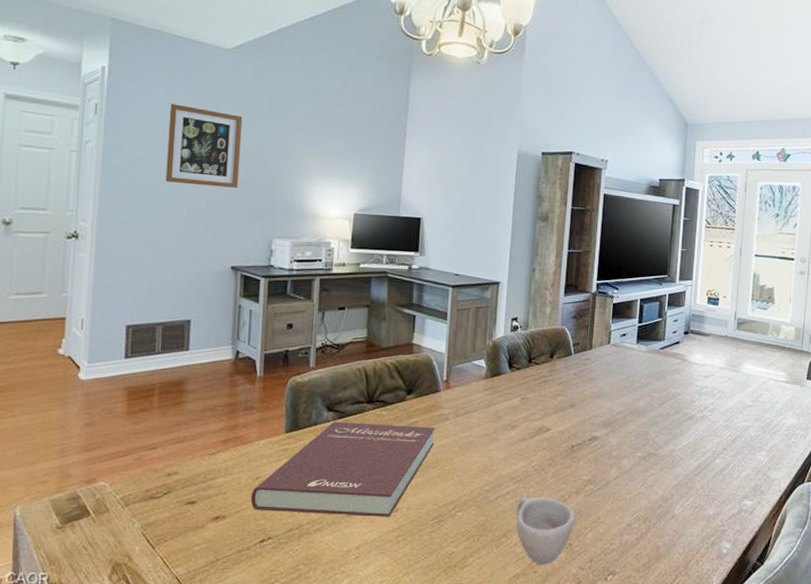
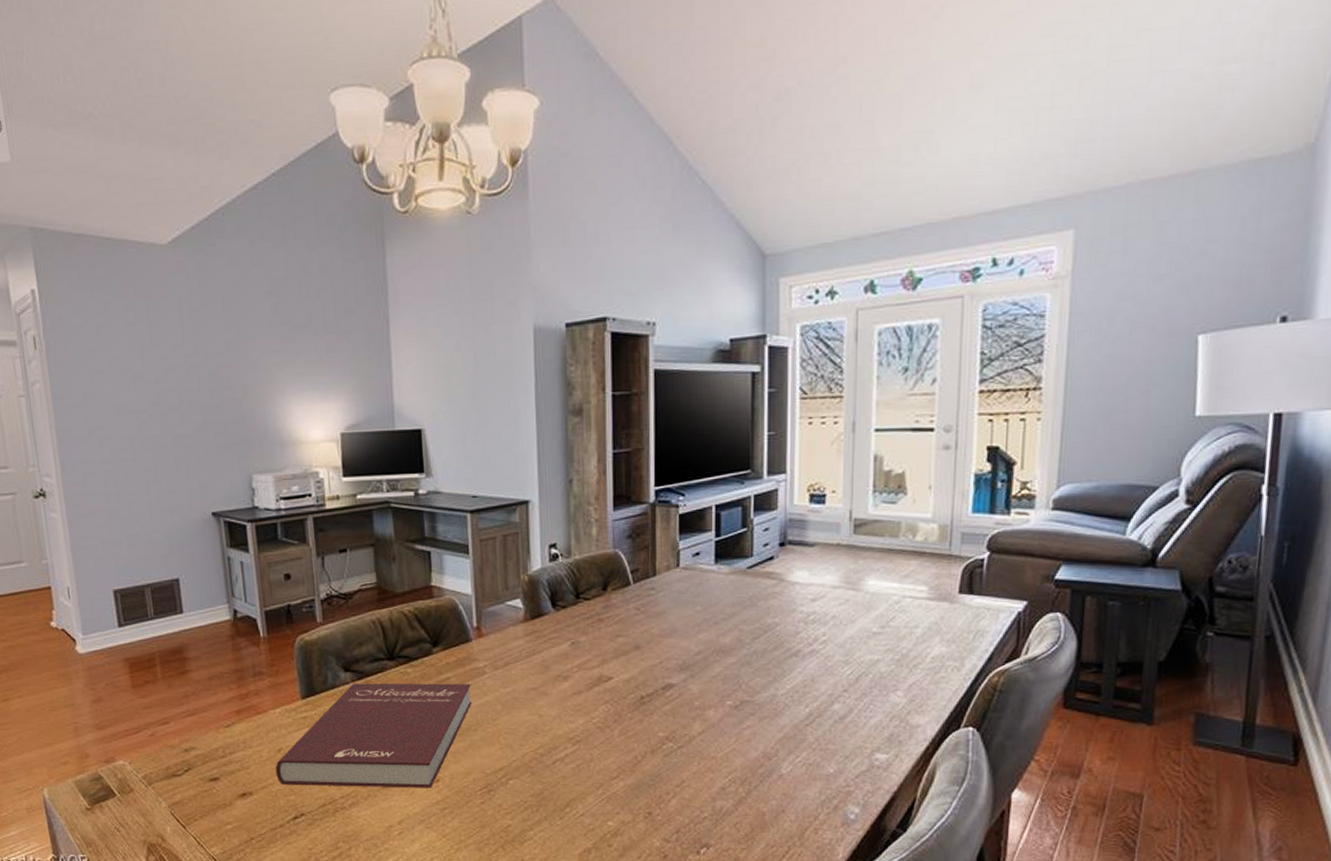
wall art: present [165,104,243,188] -> none [112,323,204,420]
cup: present [516,496,576,565] -> none [579,759,654,838]

